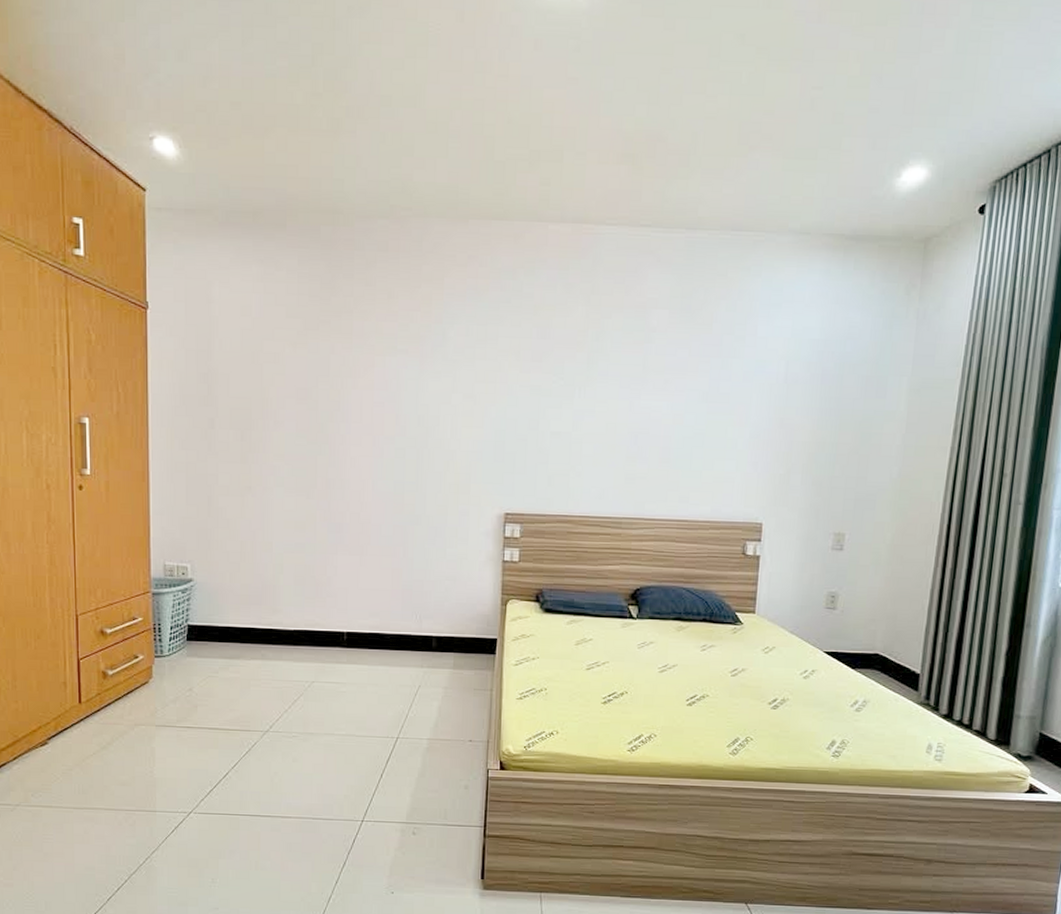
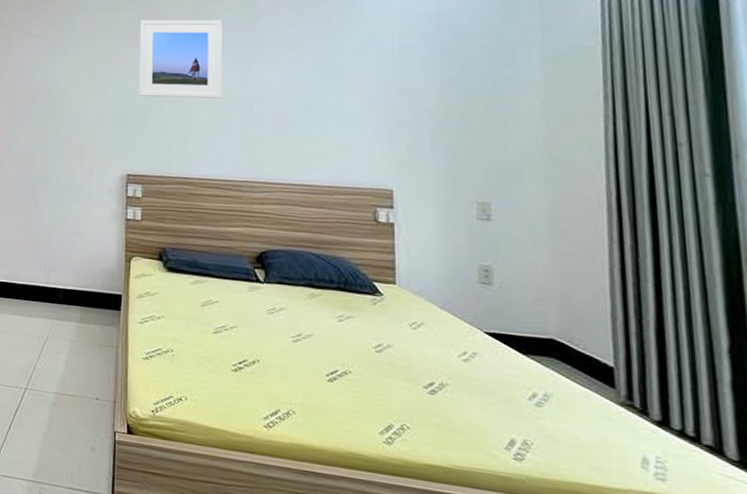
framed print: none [520,336,612,429] -> present [139,20,222,98]

